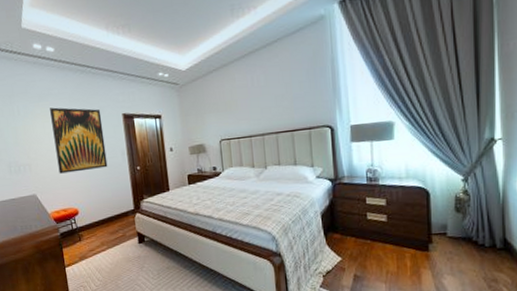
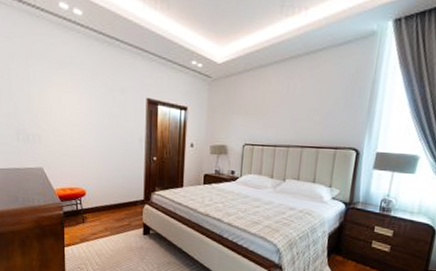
wall art: present [50,107,108,174] -> none [69,78,124,152]

